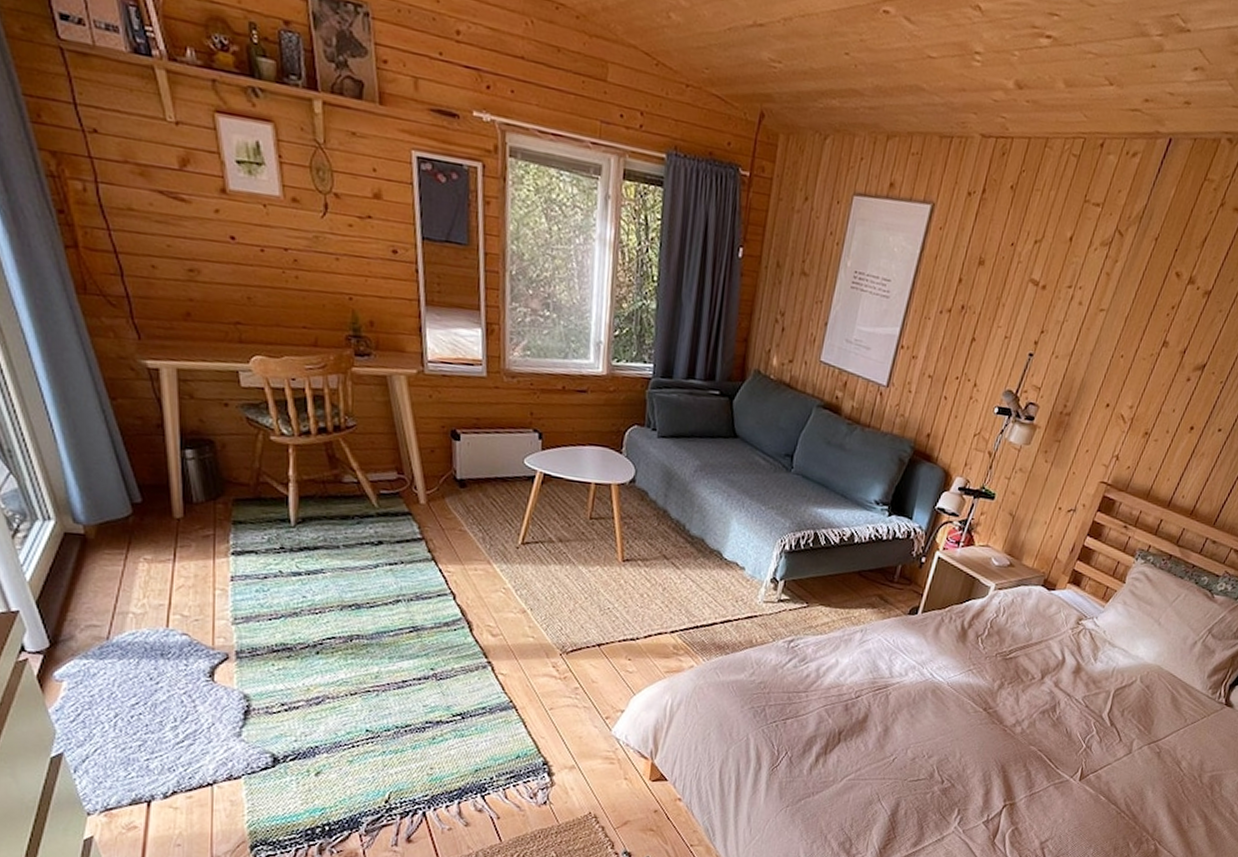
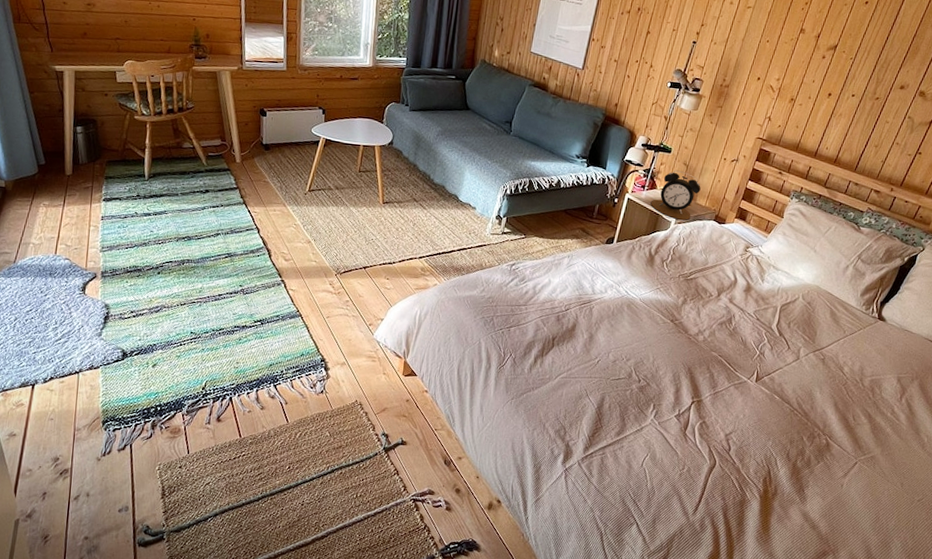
alarm clock: none [966,521,1029,585] -> present [650,170,701,220]

